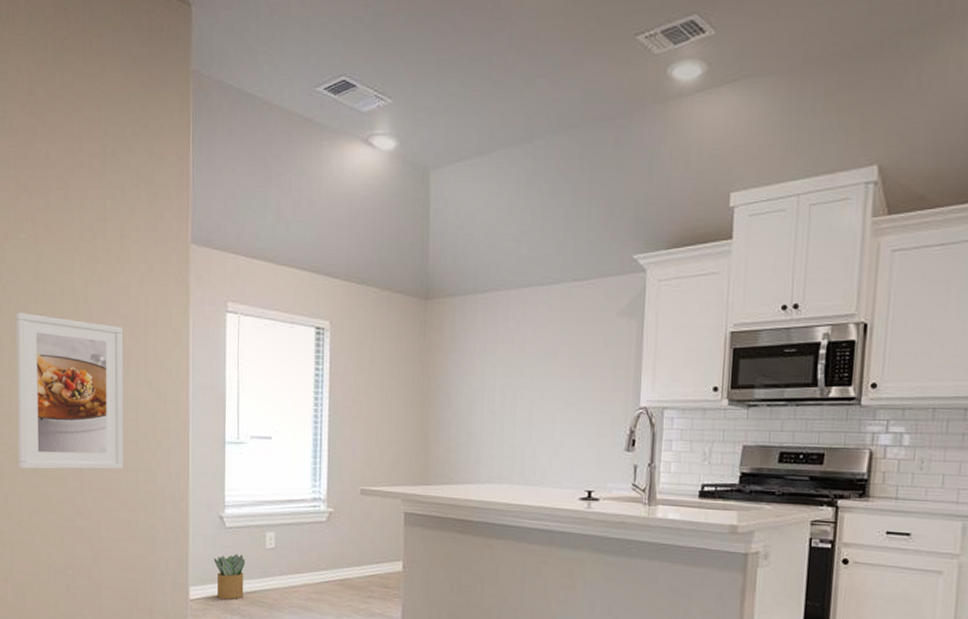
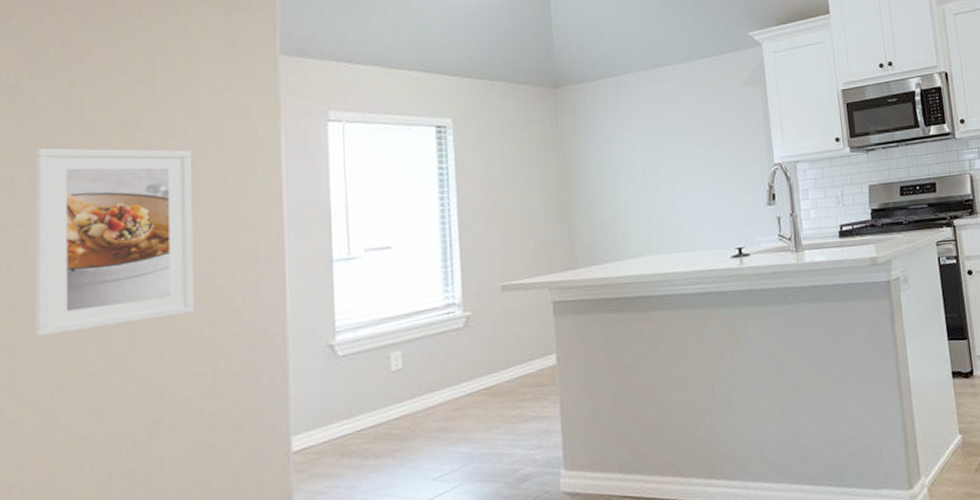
potted plant: present [213,554,245,600] -> none [323,384,366,443]

